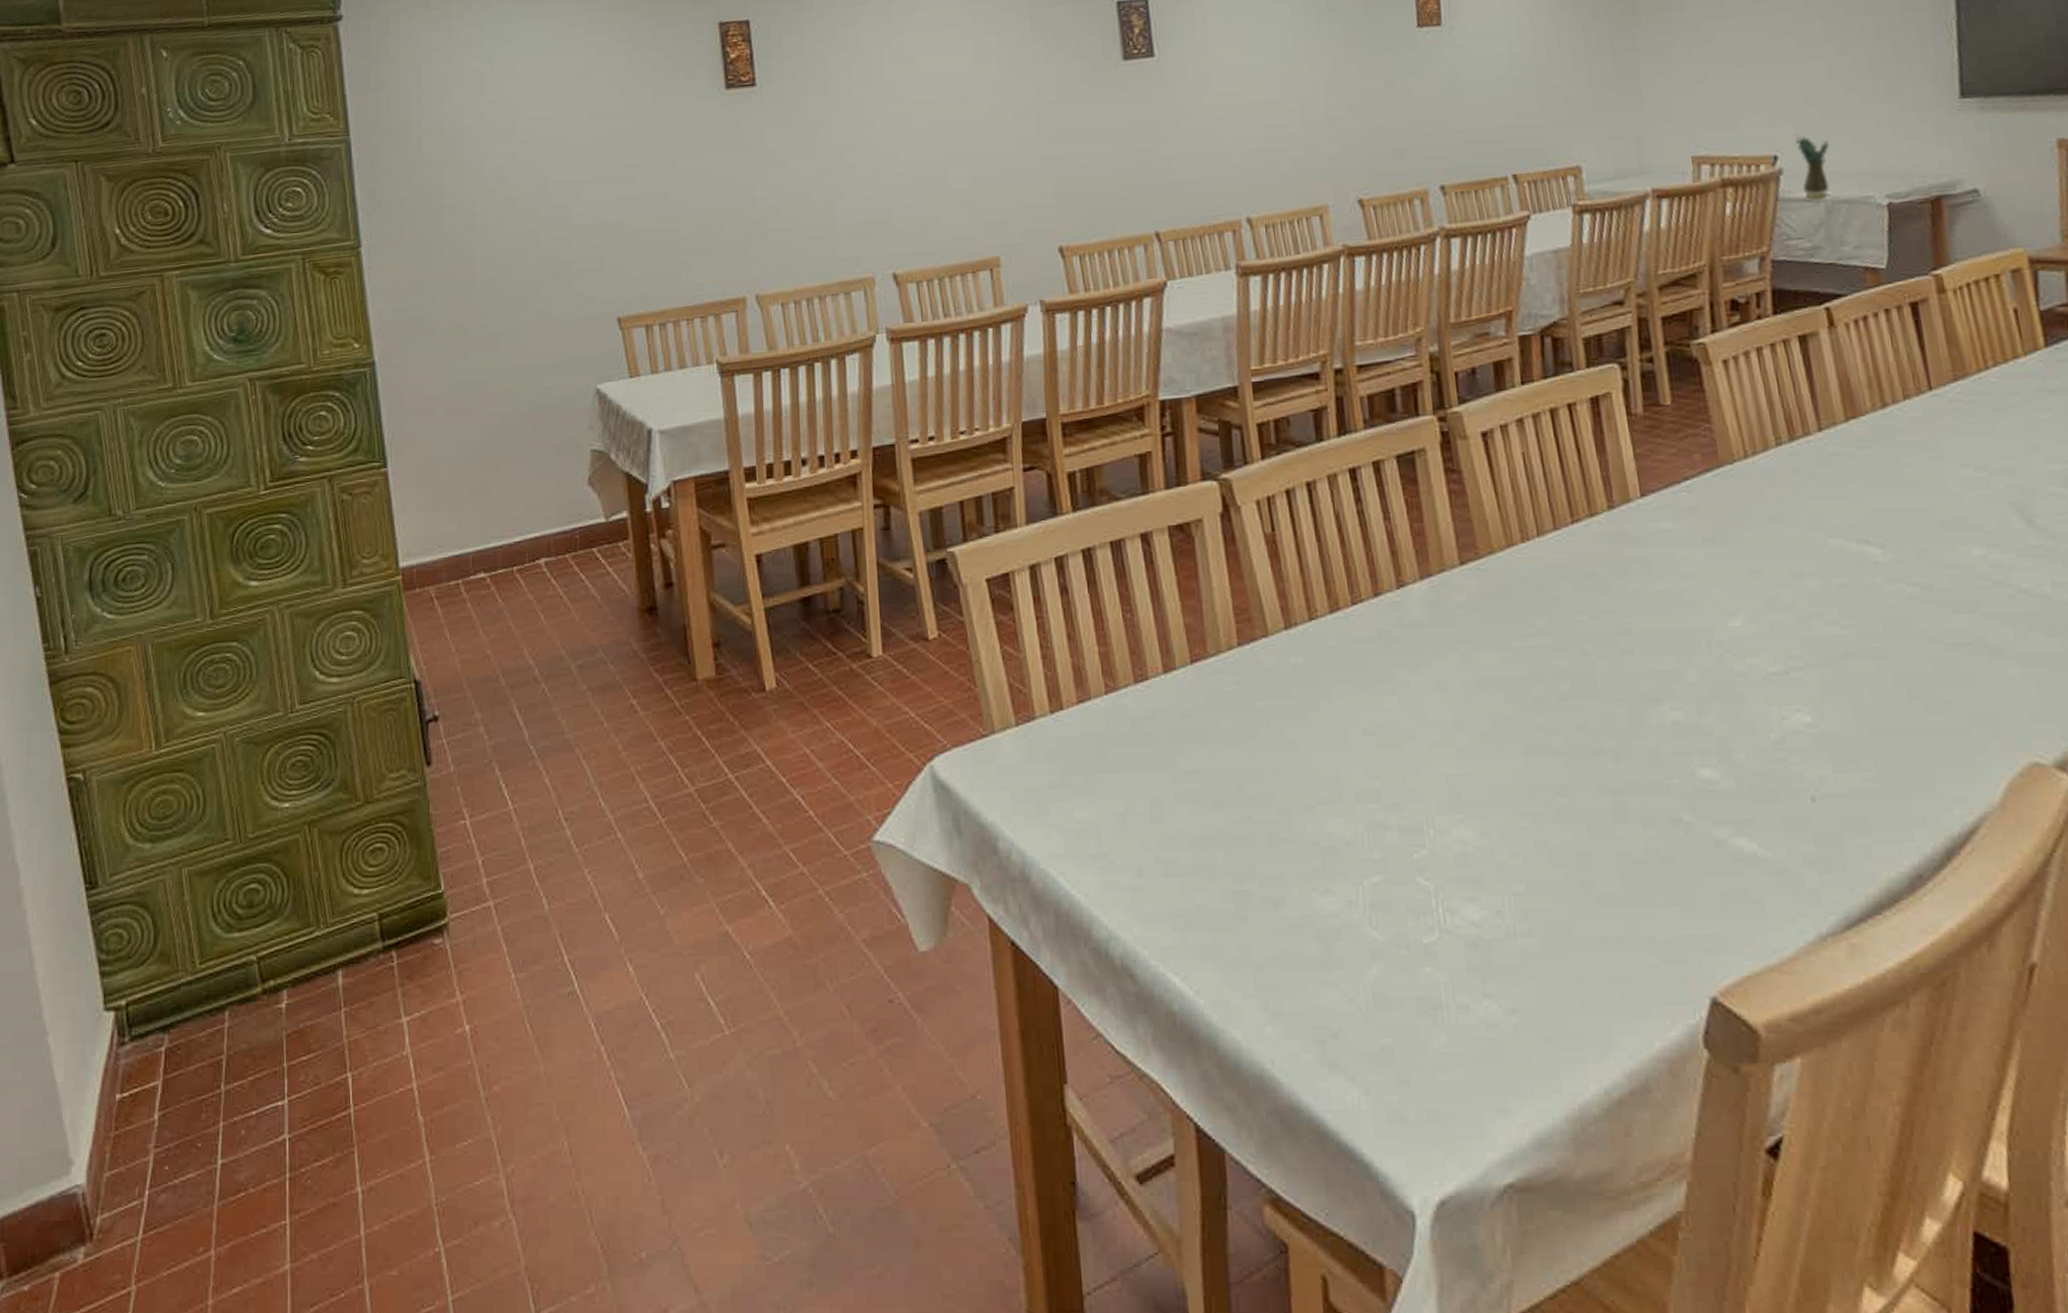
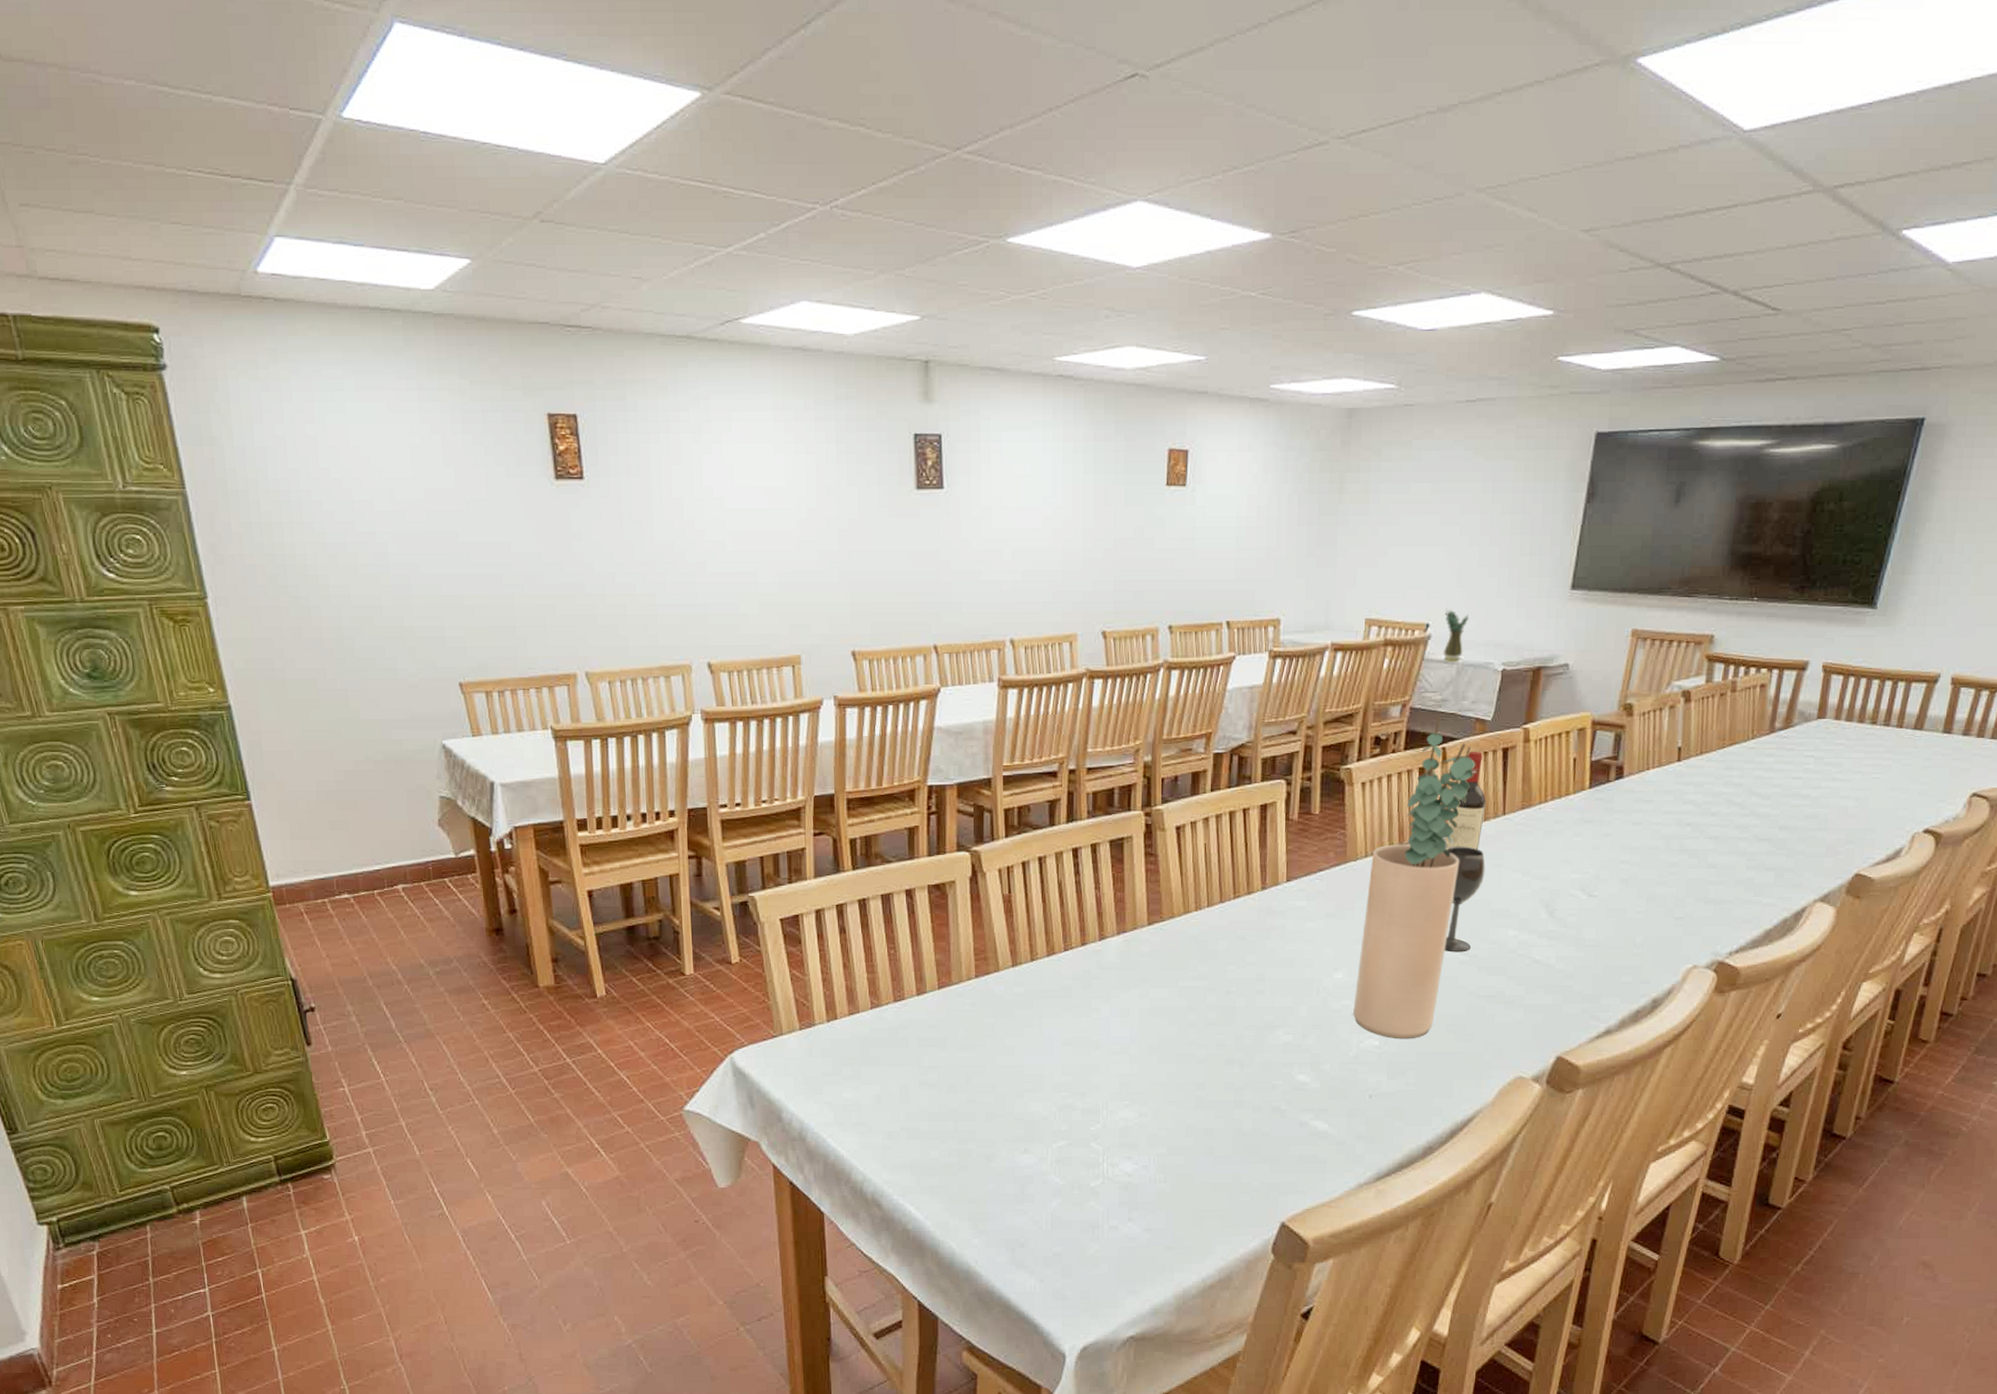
vase: none [1754,269,1887,712] -> present [1353,717,1476,1039]
wine bottle: none [1850,309,1904,442] -> present [1444,752,1486,850]
wine glass: none [1859,435,1920,583] -> present [1444,846,1486,953]

